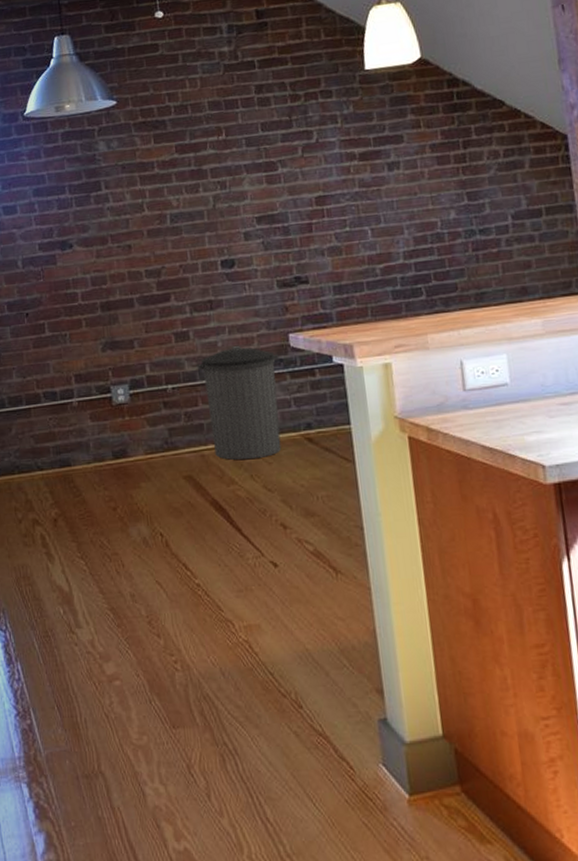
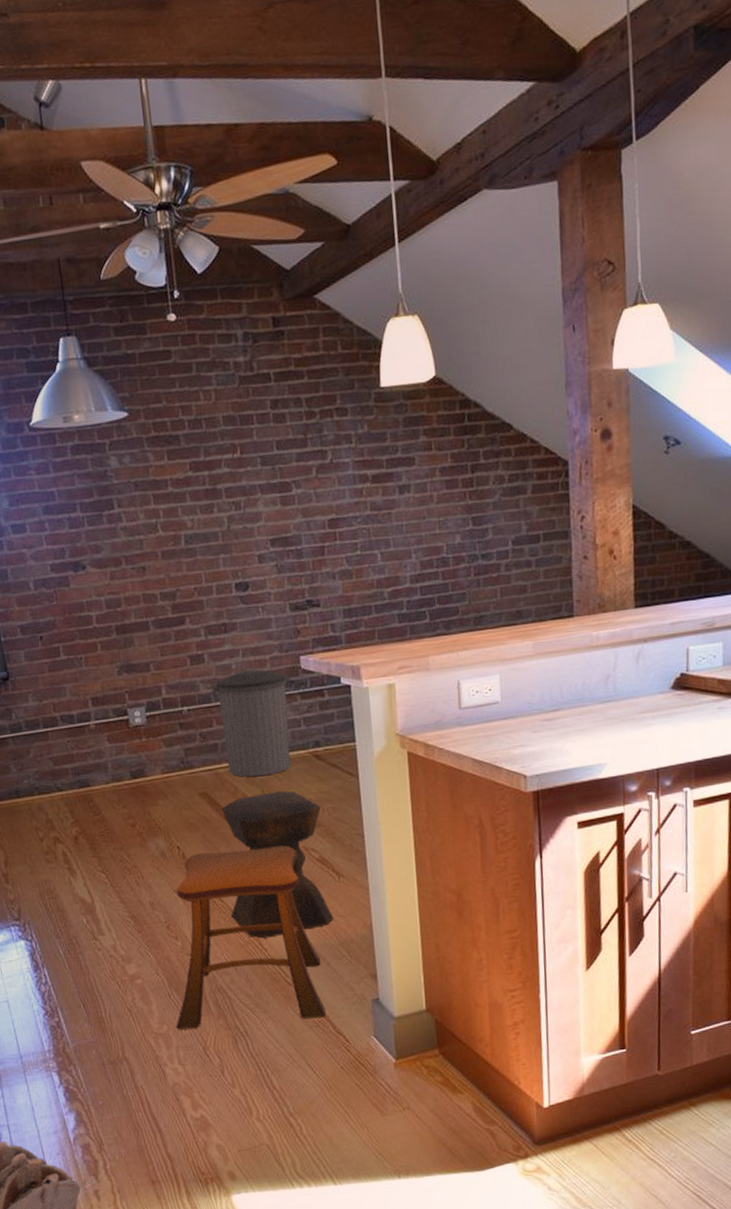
stool: none [157,536,326,742] -> present [176,845,326,1030]
stool: none [207,475,332,641] -> present [221,790,334,939]

